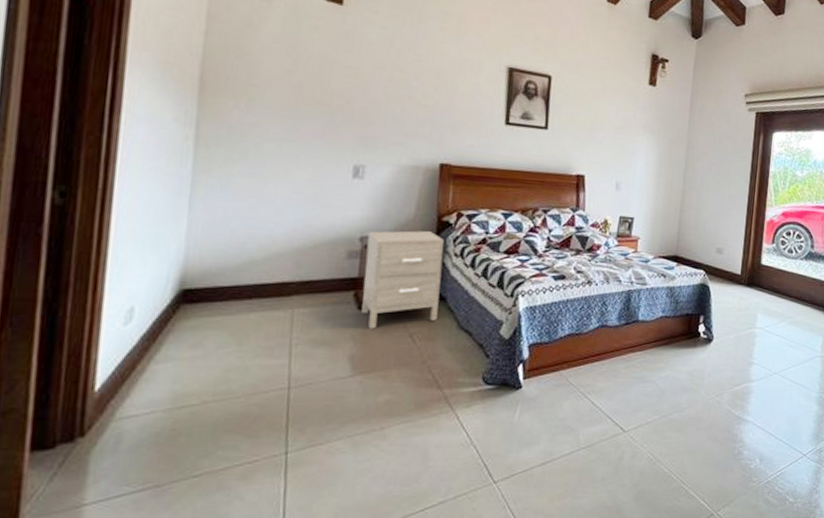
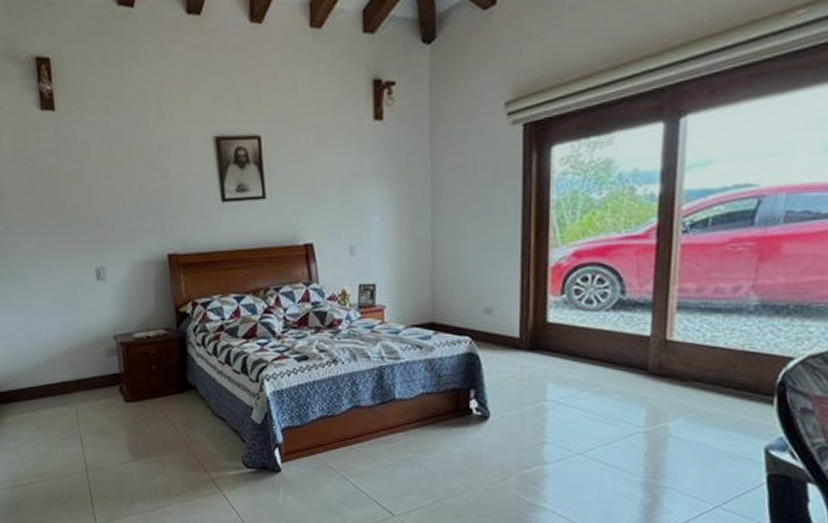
nightstand: present [362,230,445,329] -> none [119,322,192,419]

